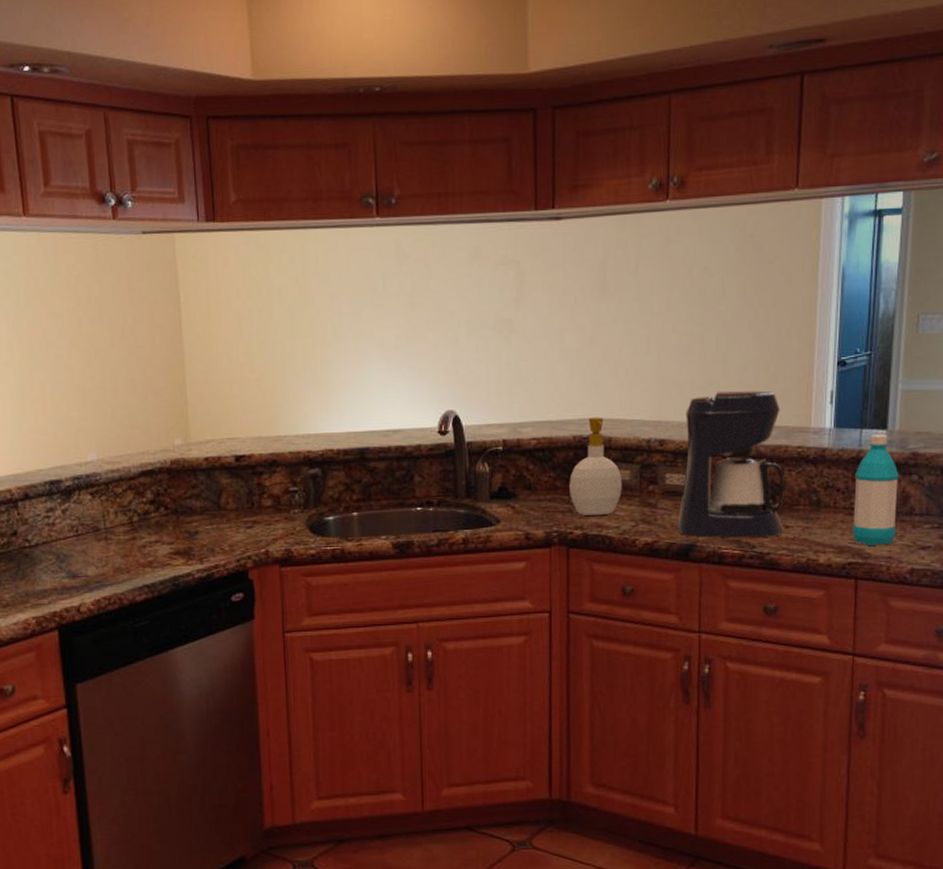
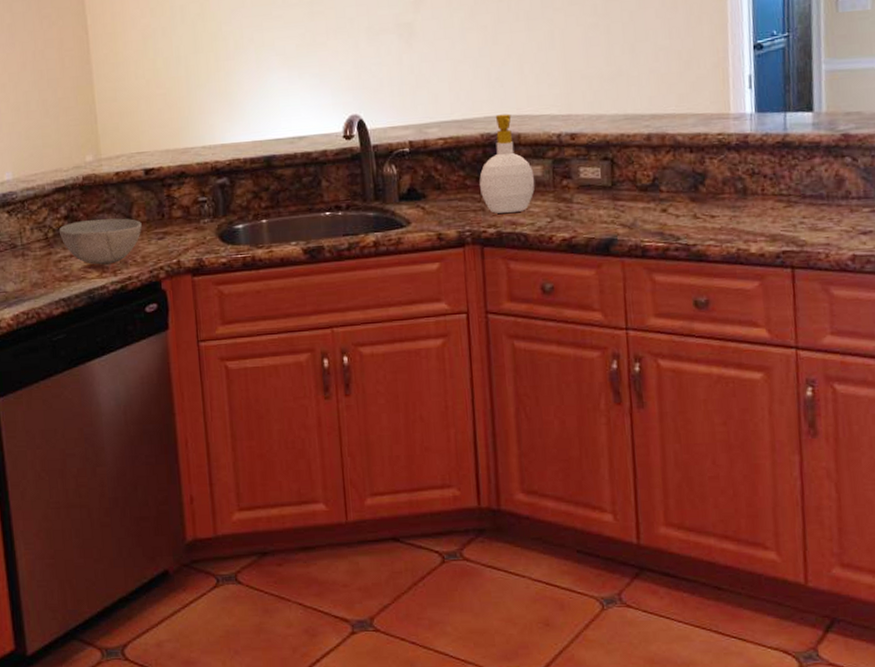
bowl: none [144,505,231,552] -> present [58,218,142,265]
coffee maker: present [677,390,784,538] -> none [594,78,710,231]
water bottle: present [852,434,899,546] -> none [782,116,832,233]

